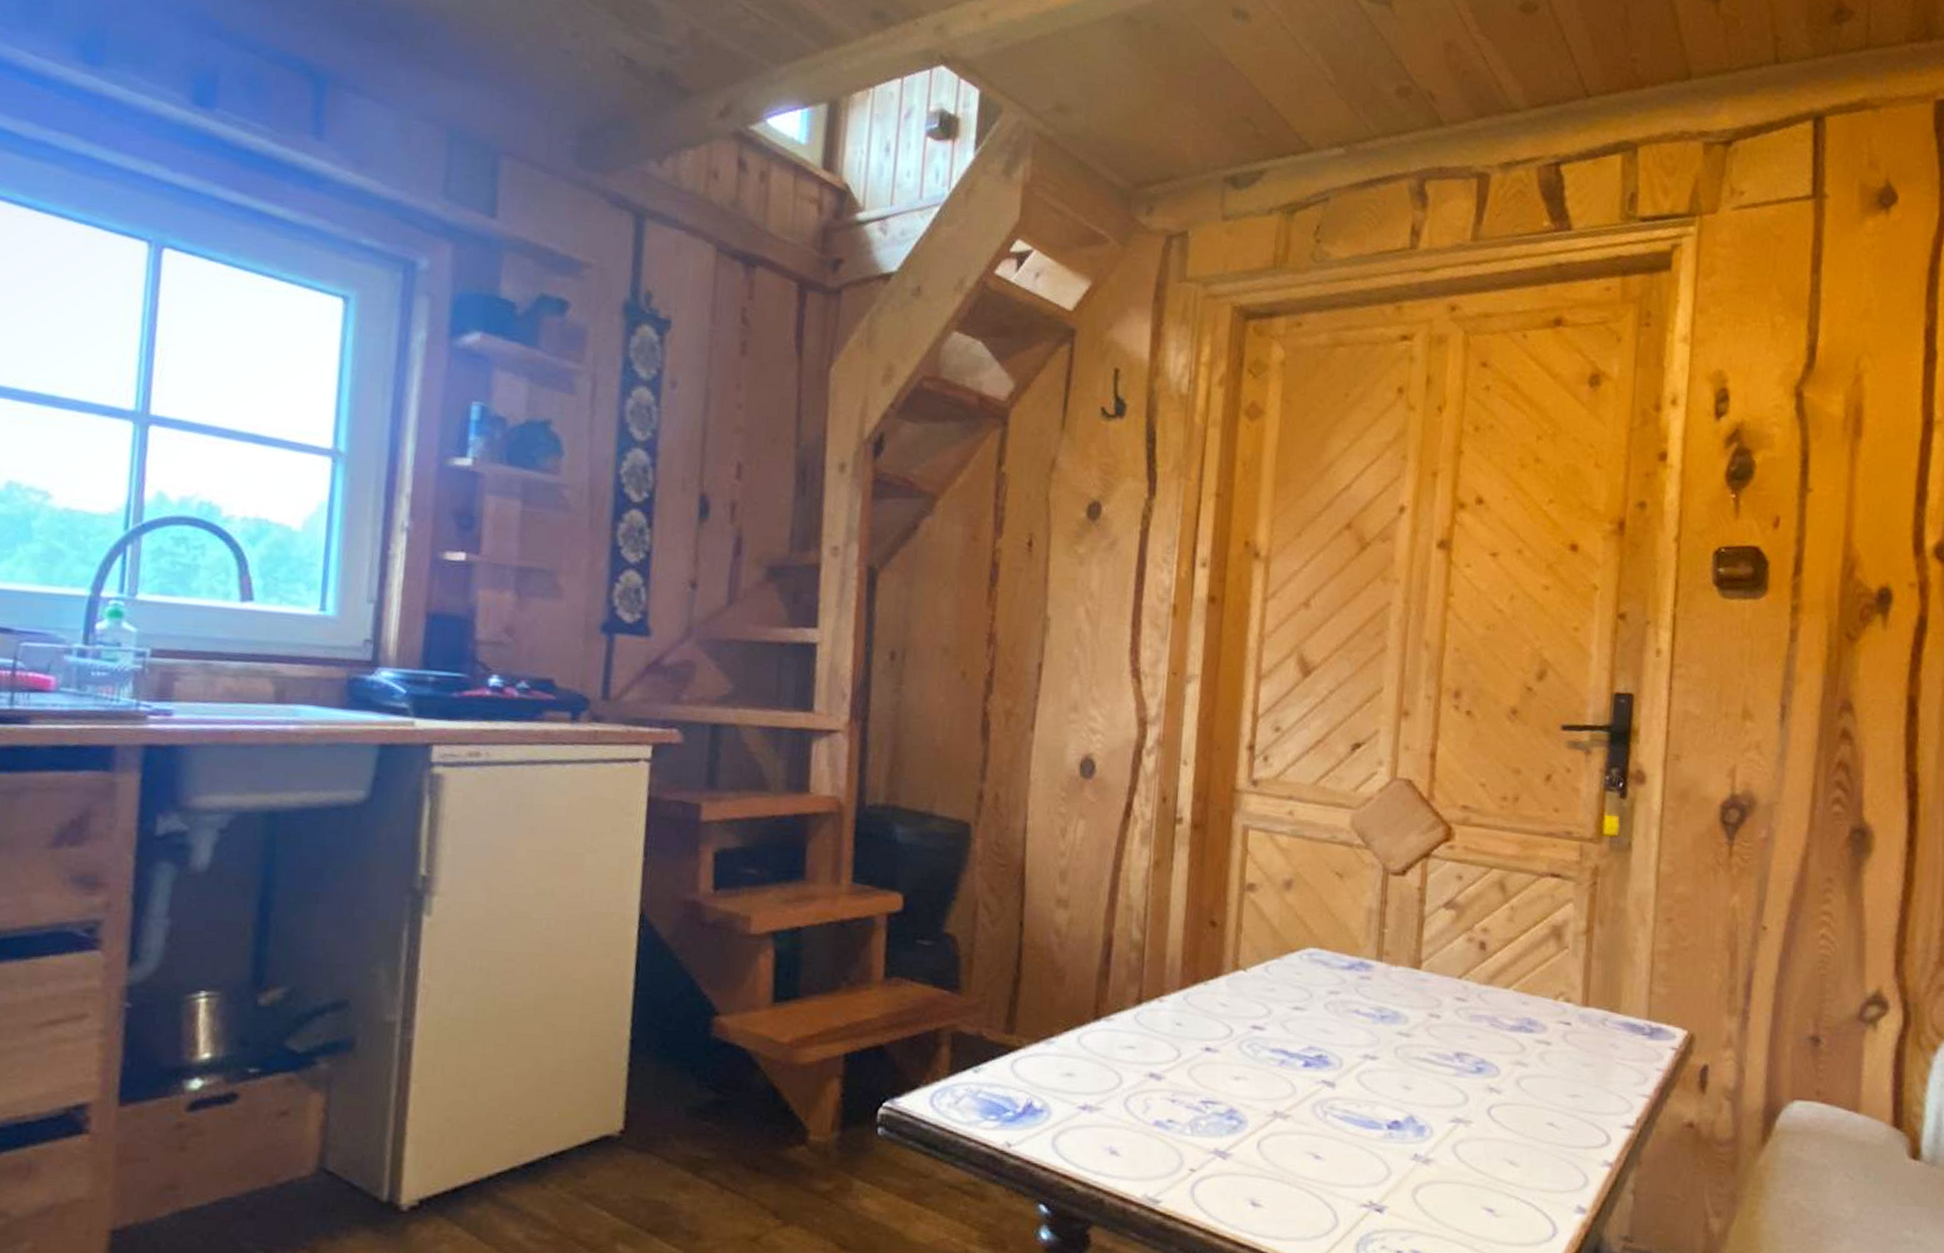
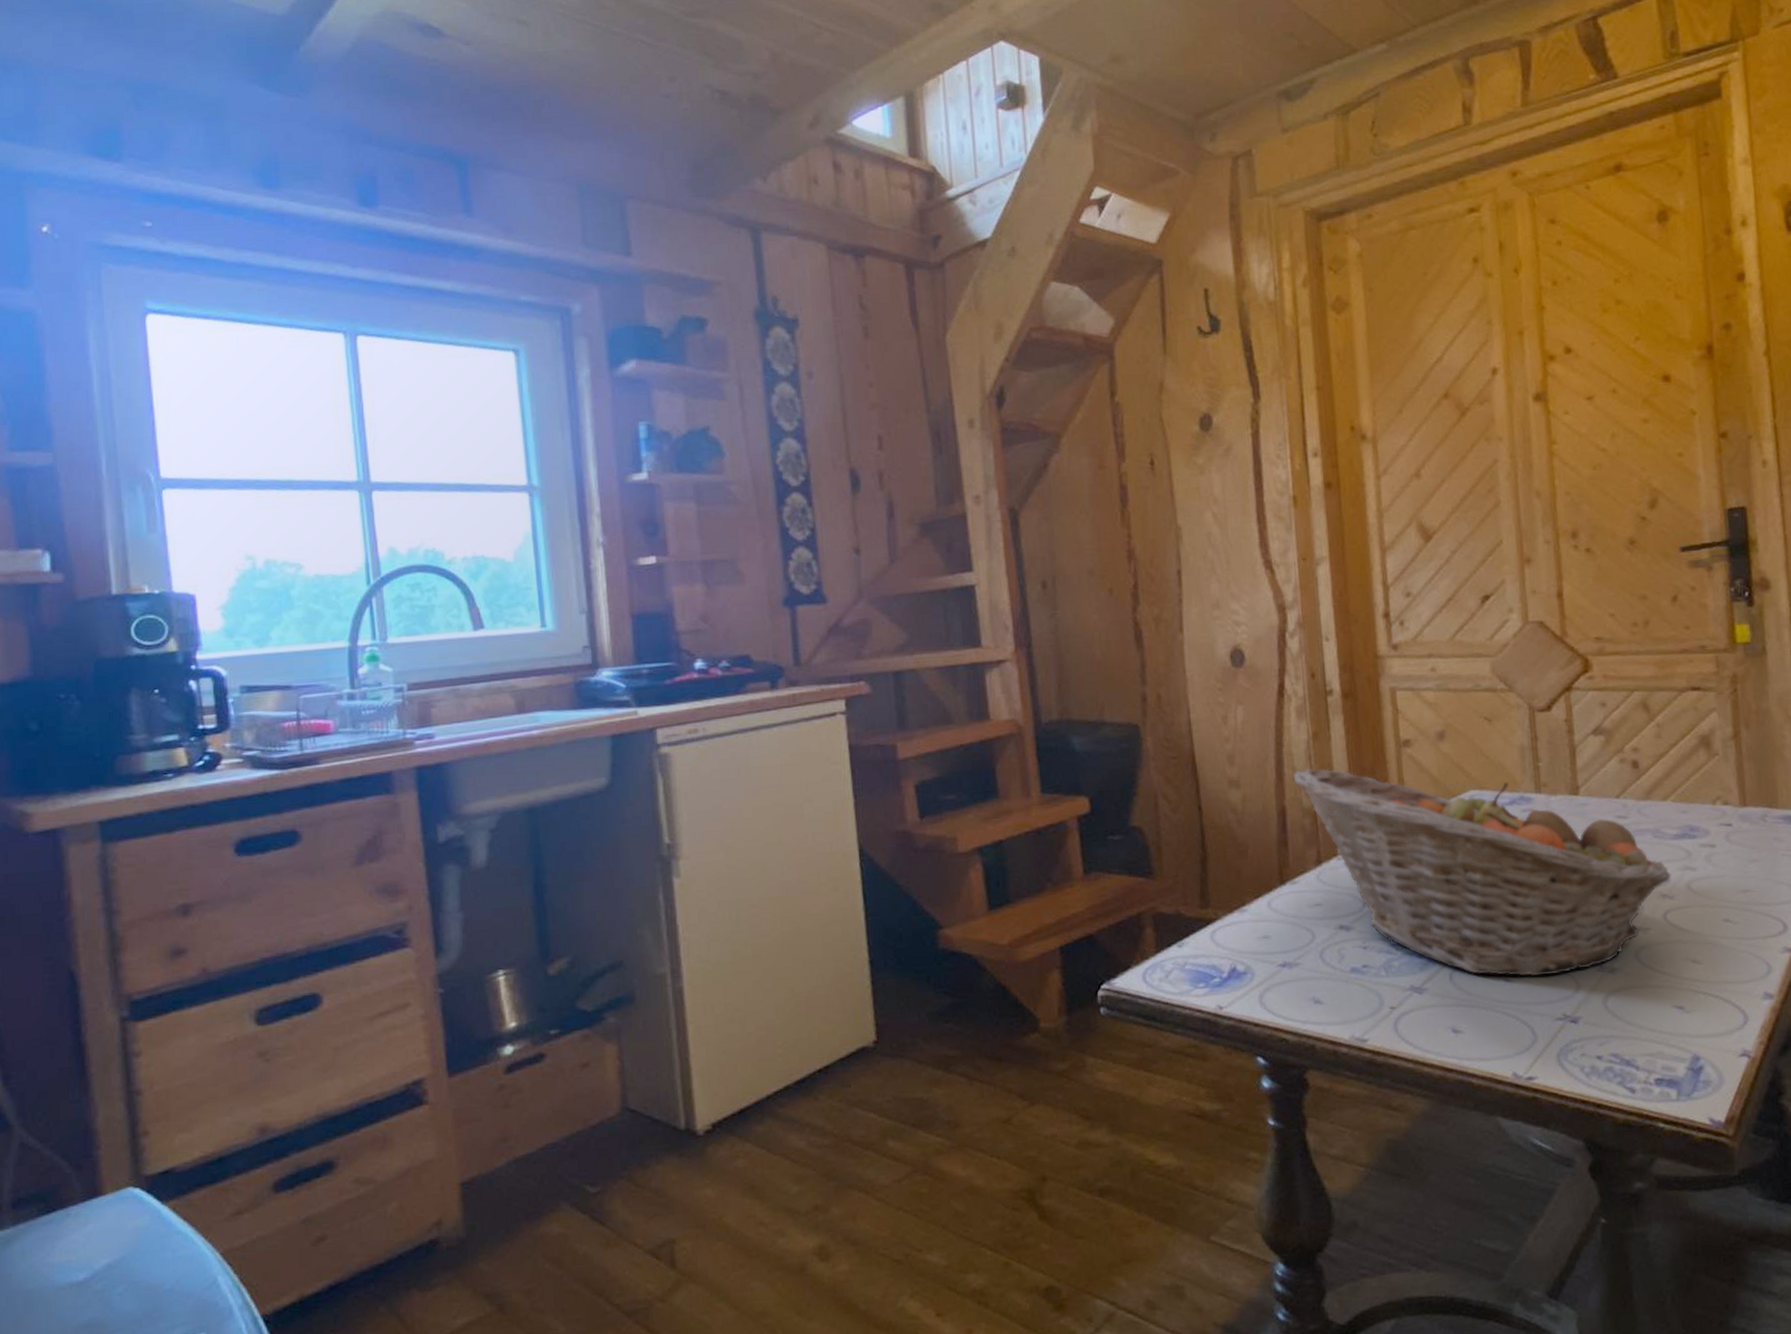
fruit basket: none [1126,897,1502,1158] -> present [1293,767,1671,977]

